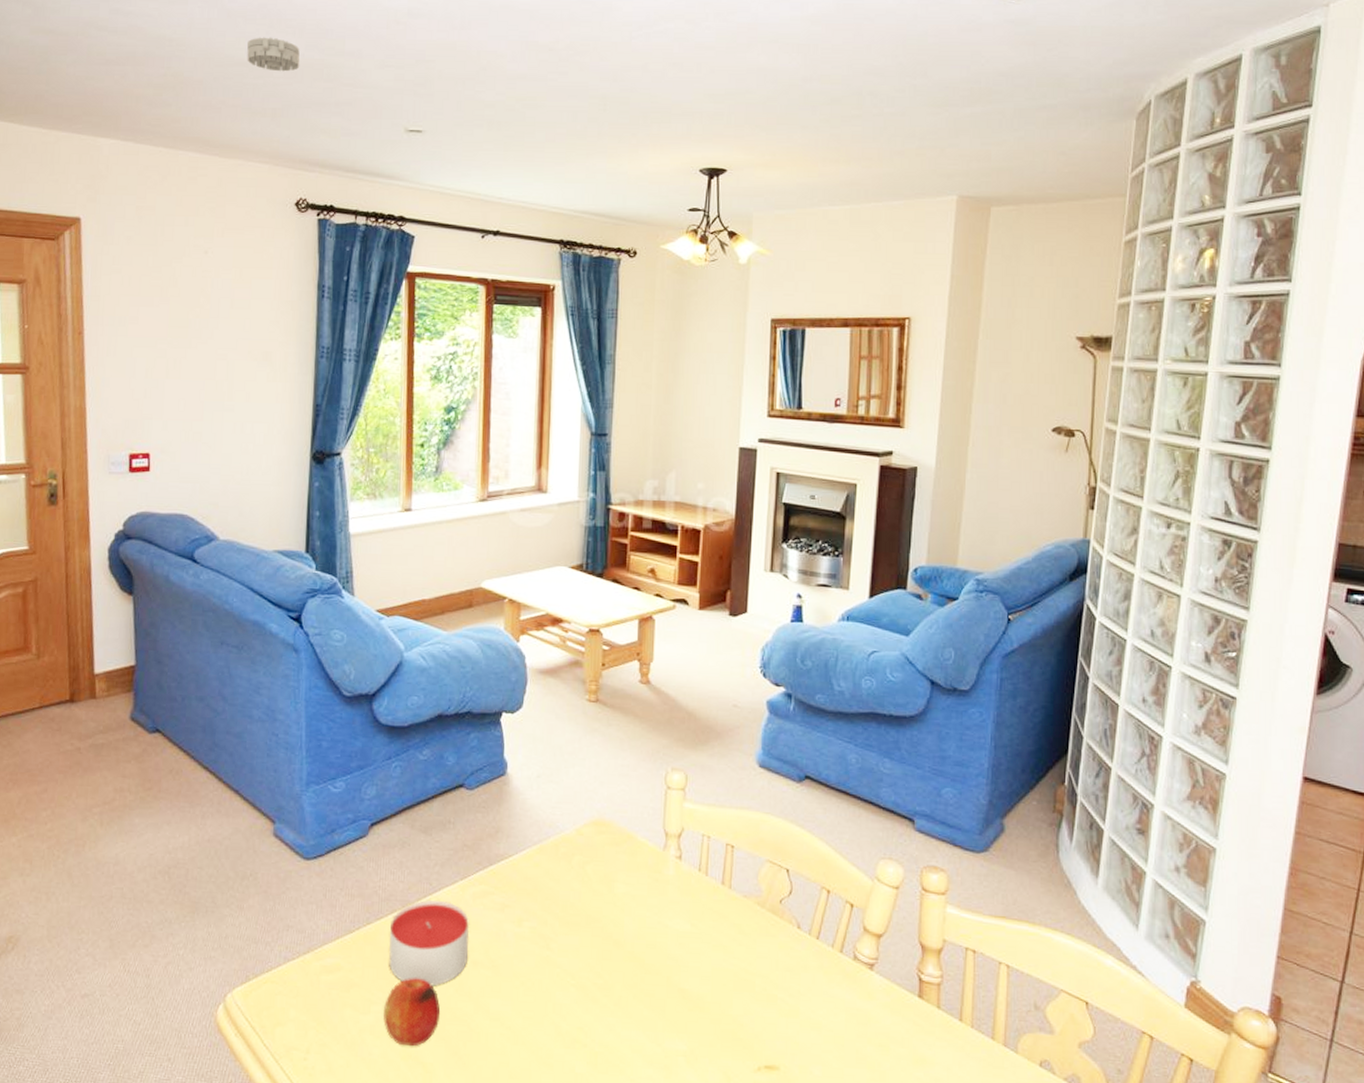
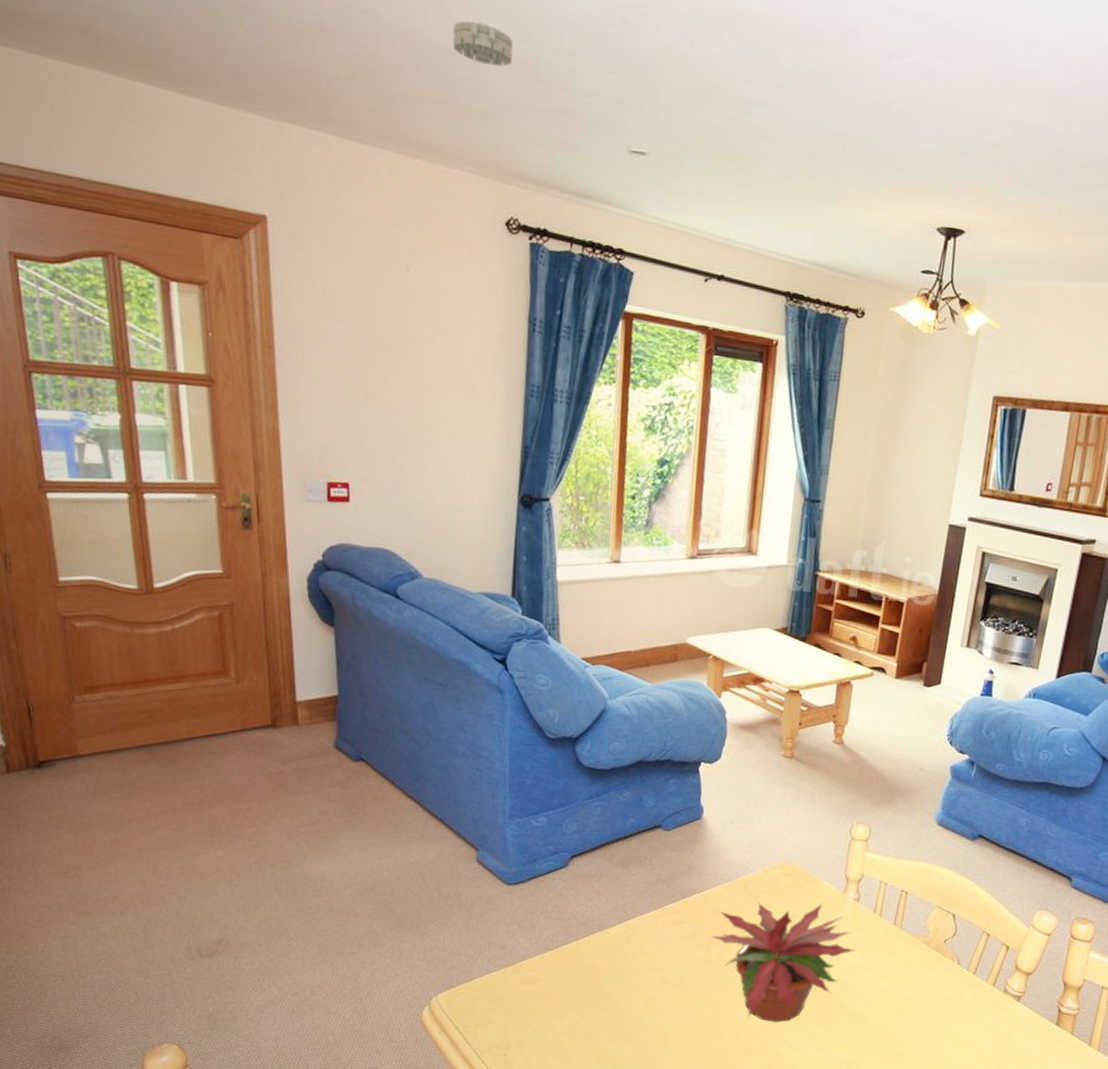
fruit: present [383,978,441,1047] -> none [578,991,631,1049]
candle: present [389,899,470,986] -> none [584,925,661,999]
potted plant: none [524,863,682,1007] -> present [711,902,856,1022]

